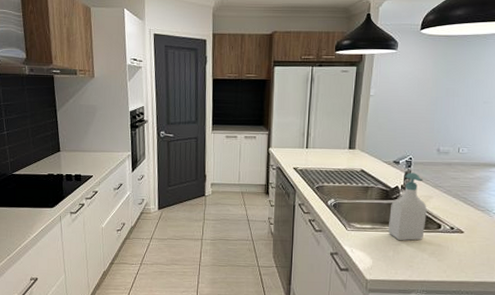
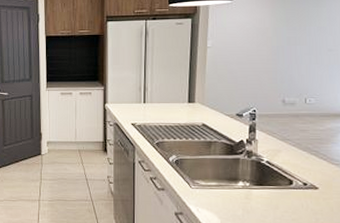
soap bottle: present [387,172,427,241] -> none [235,125,276,199]

